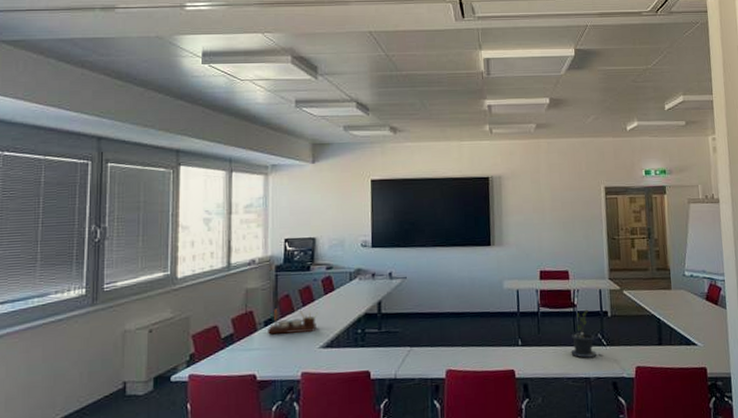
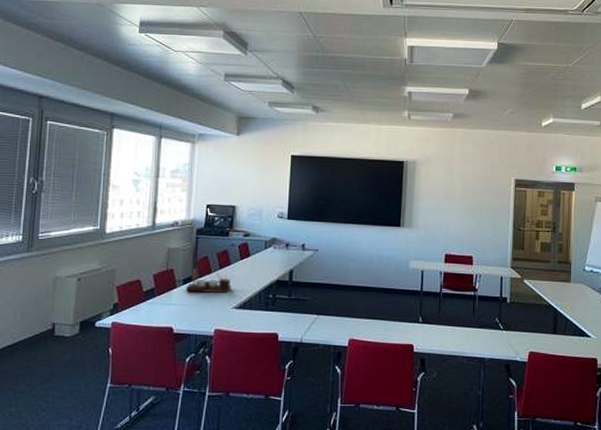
potted plant: present [571,309,603,359] -> none [468,294,498,341]

